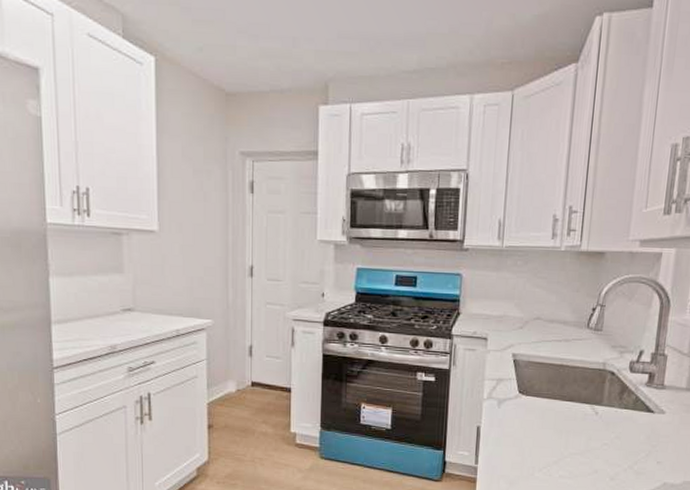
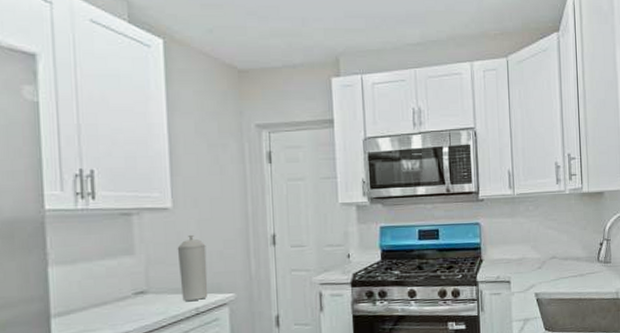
canister: none [161,258,188,322] -> present [177,234,208,301]

